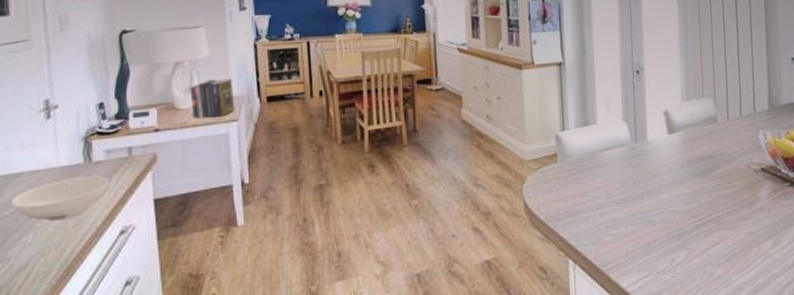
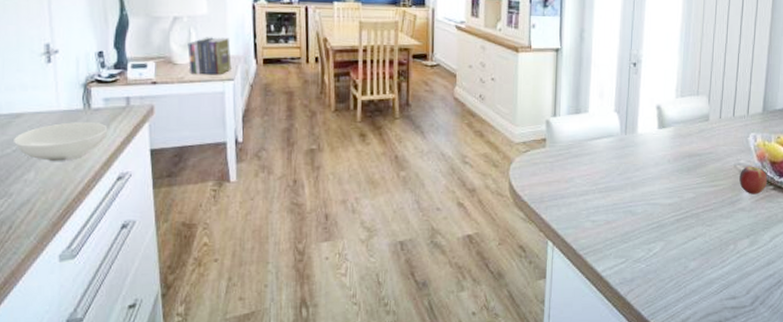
fruit: none [754,164,783,193] -> present [739,166,768,195]

